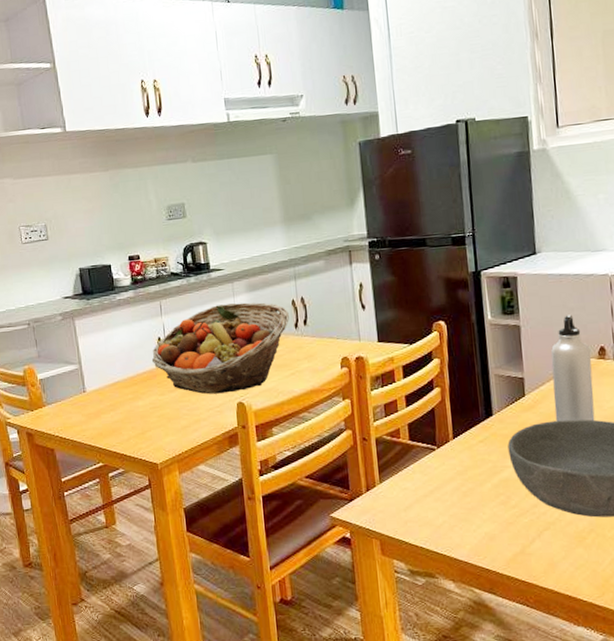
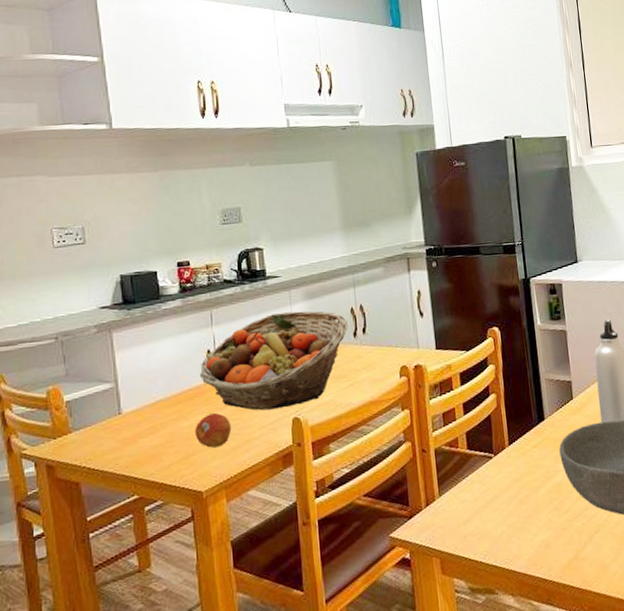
fruit: none [149,395,182,426] -> present [195,413,232,448]

